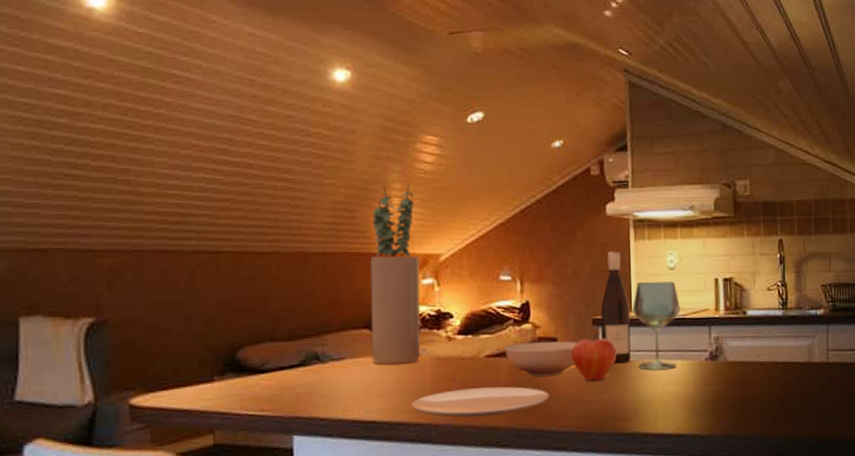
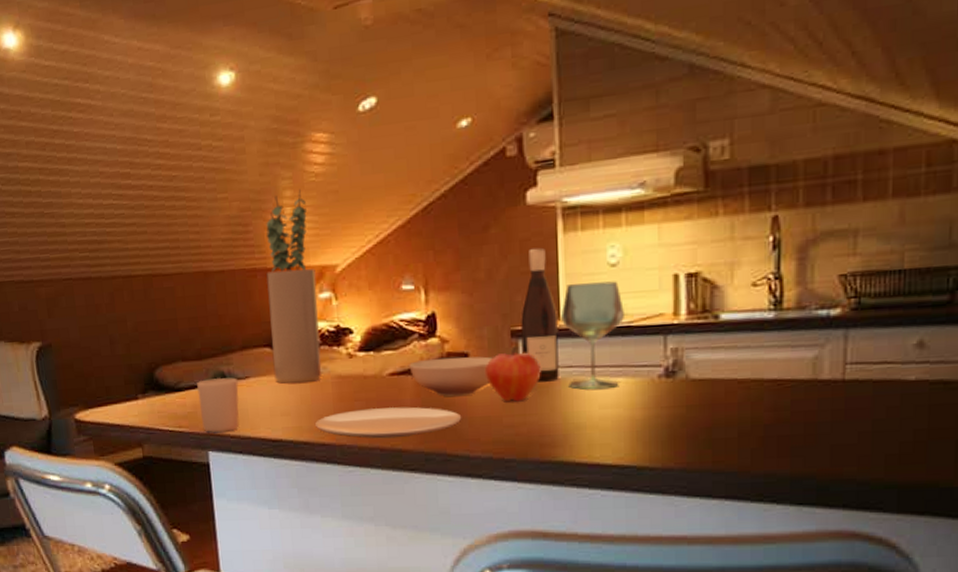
mug: none [286,359,333,416] -> present [197,378,239,432]

